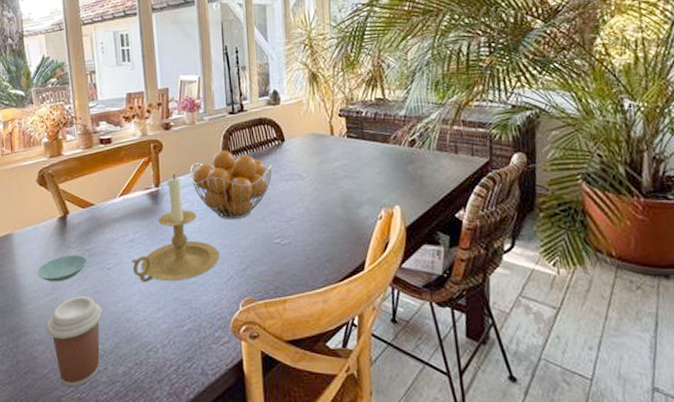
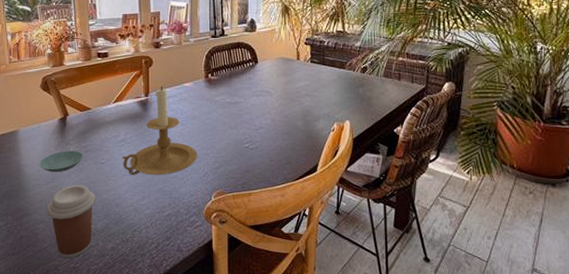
fruit basket: present [190,150,272,220] -> none [175,68,246,127]

